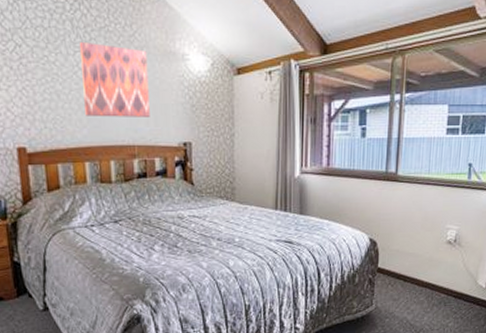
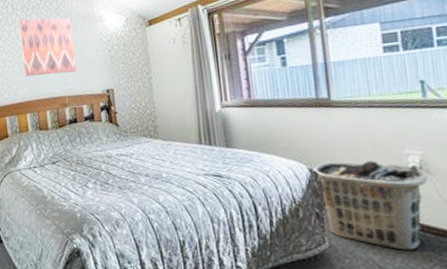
clothes hamper: none [372,233,459,310] -> present [312,161,428,250]

